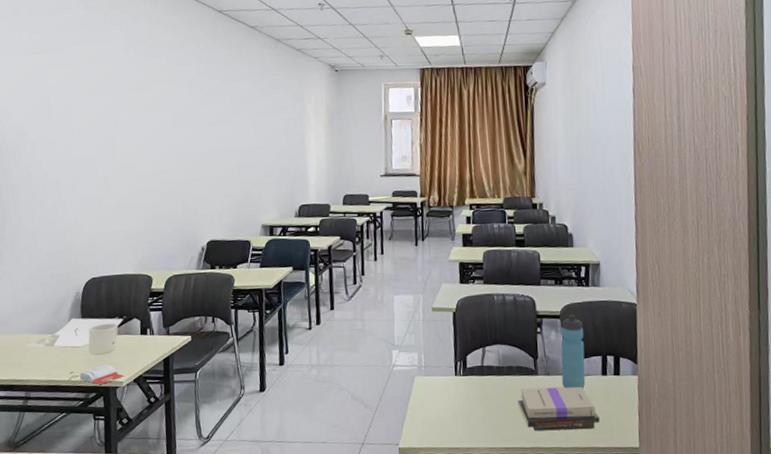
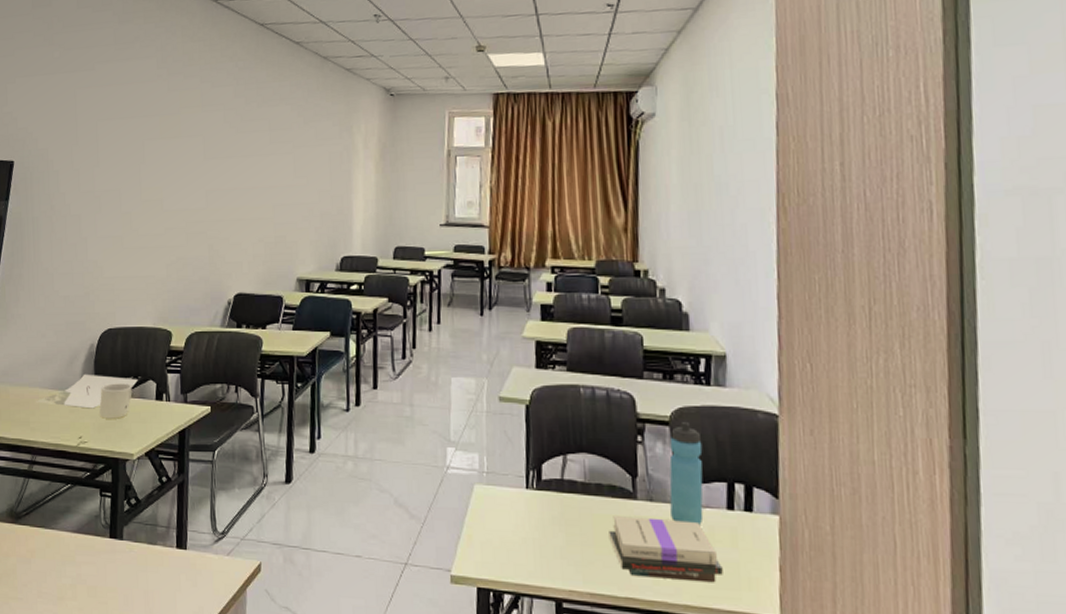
ink box: present [80,364,124,385] -> none [89,431,135,456]

